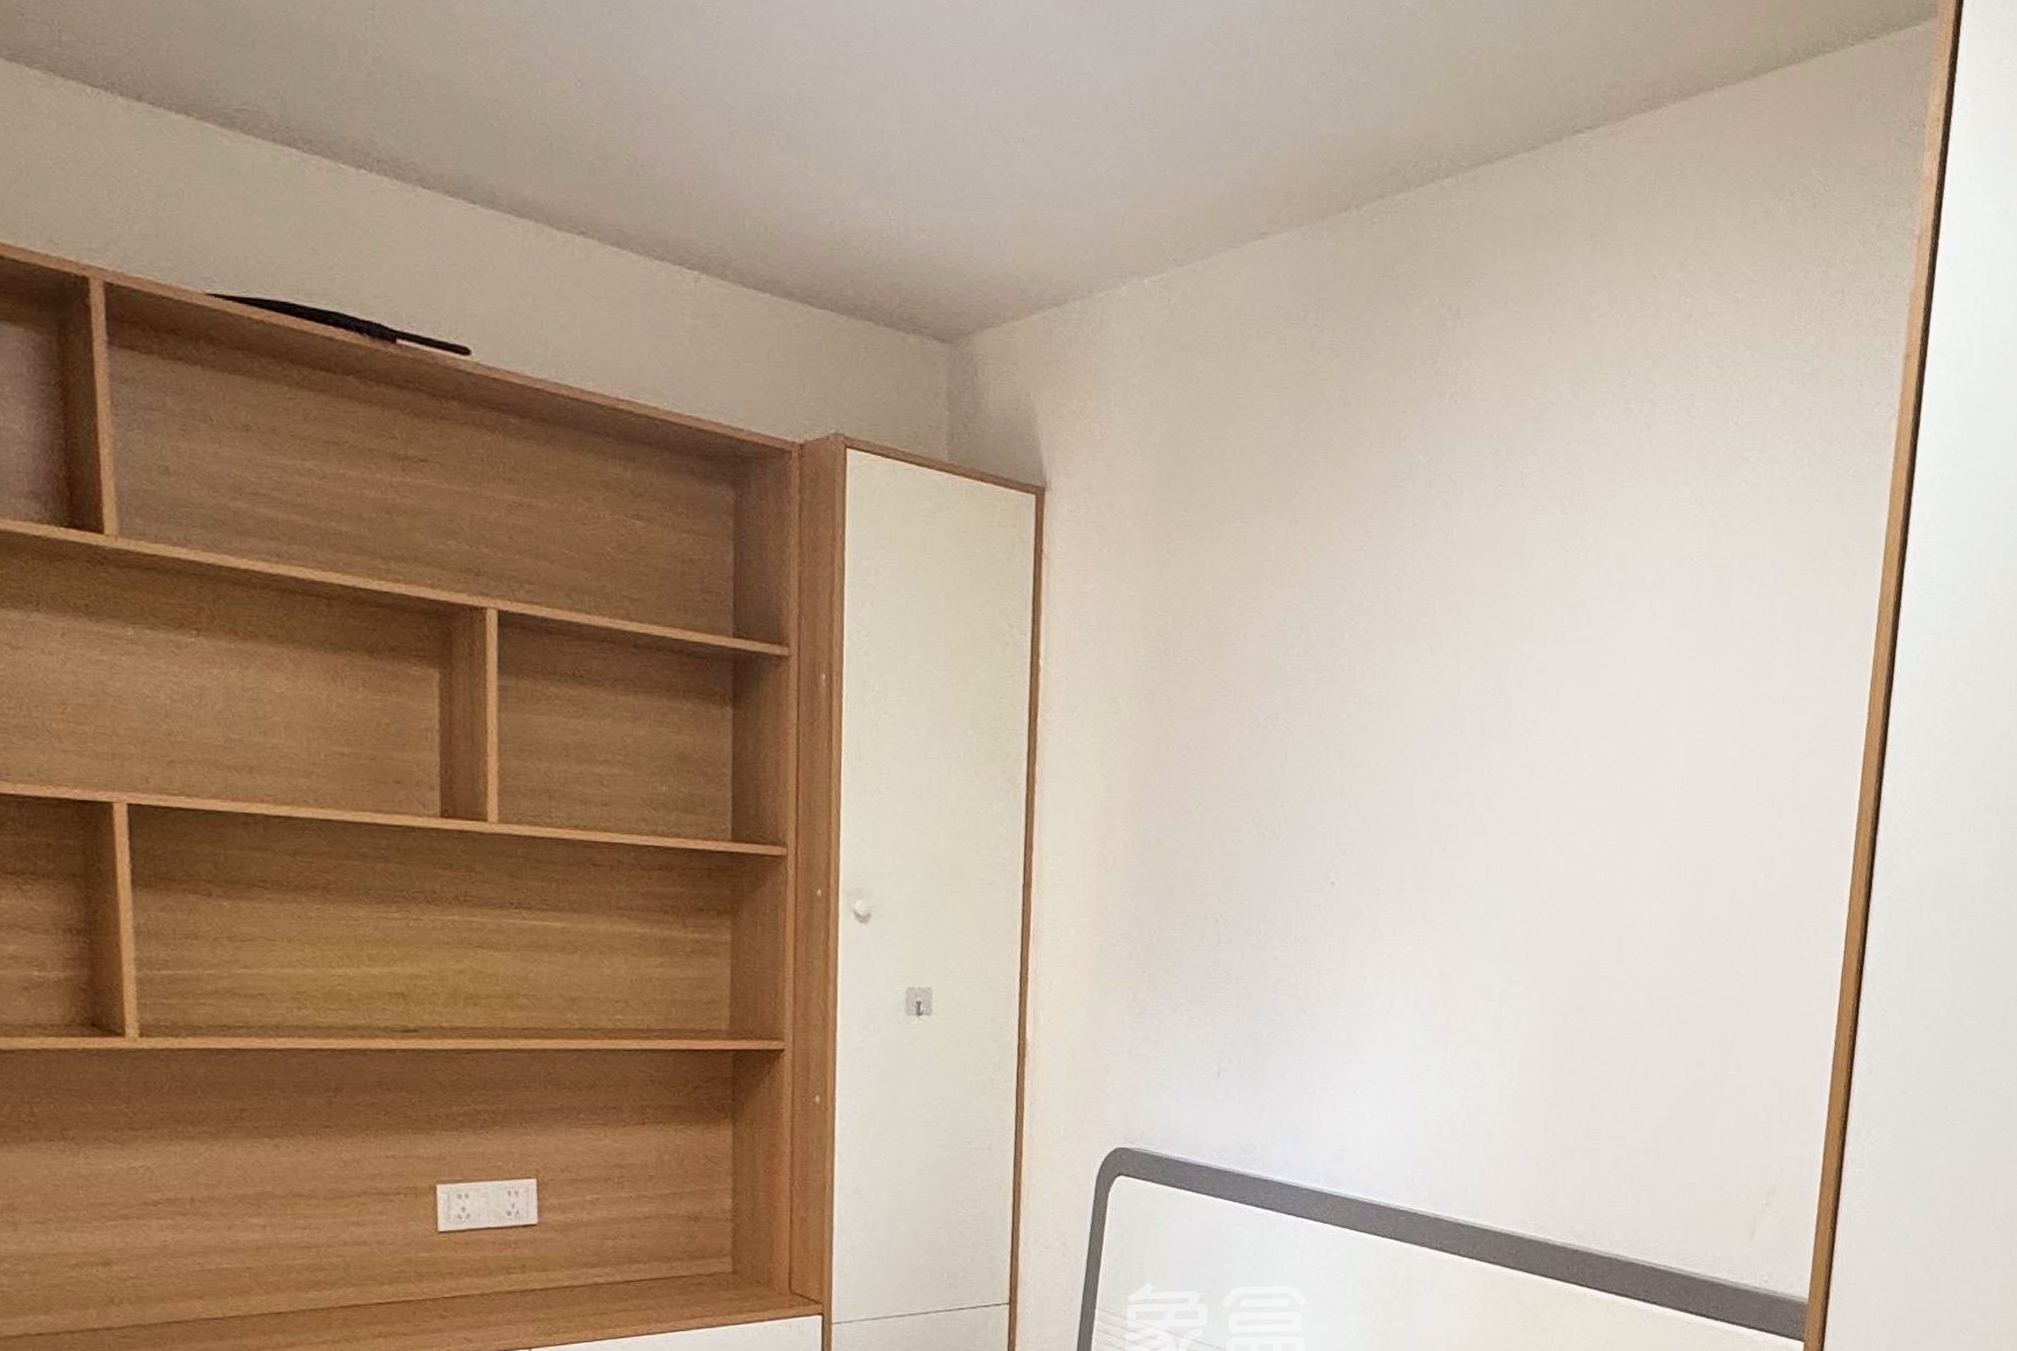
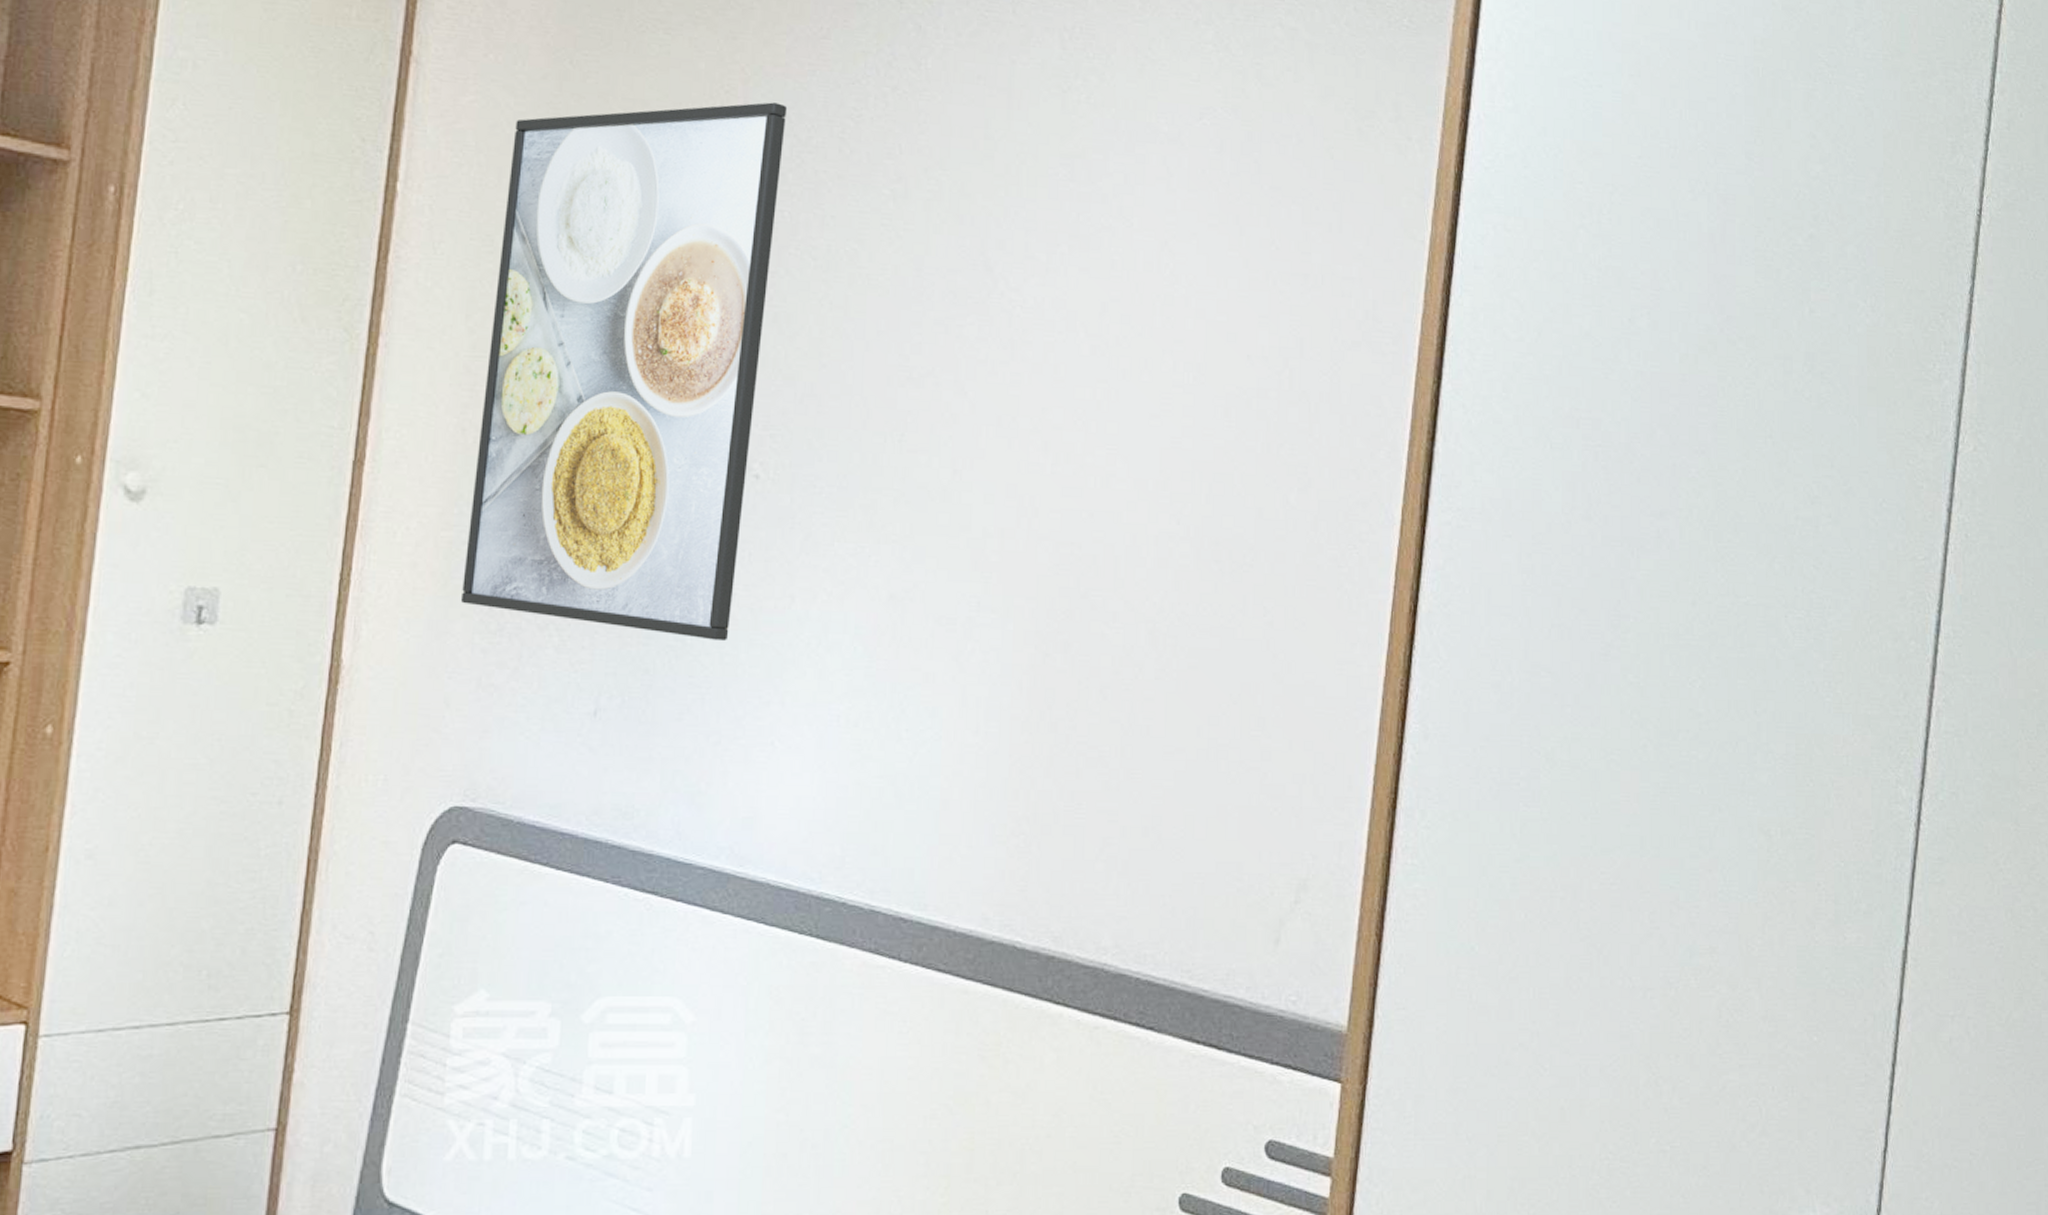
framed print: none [1111,575,1342,1015] -> present [460,102,788,642]

